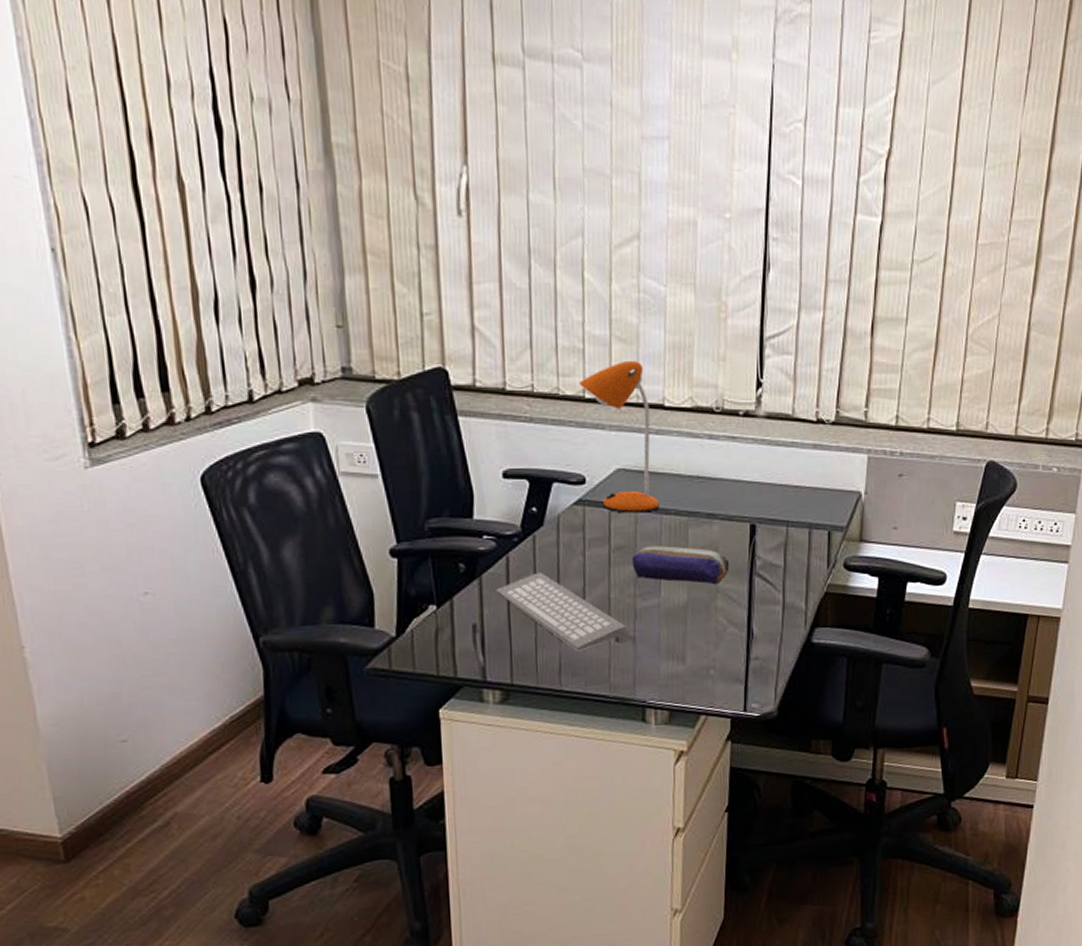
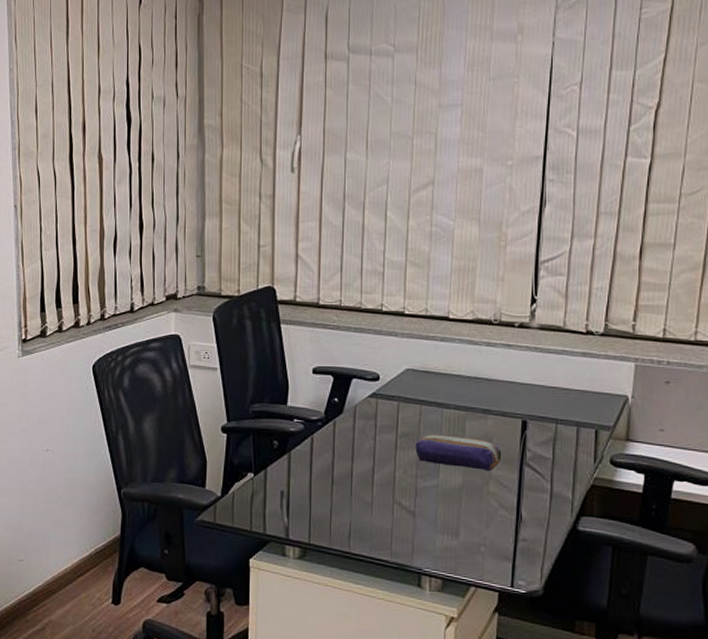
computer keyboard: present [496,572,627,651] -> none [301,452,408,520]
desk lamp: present [578,360,659,513] -> none [378,280,441,406]

